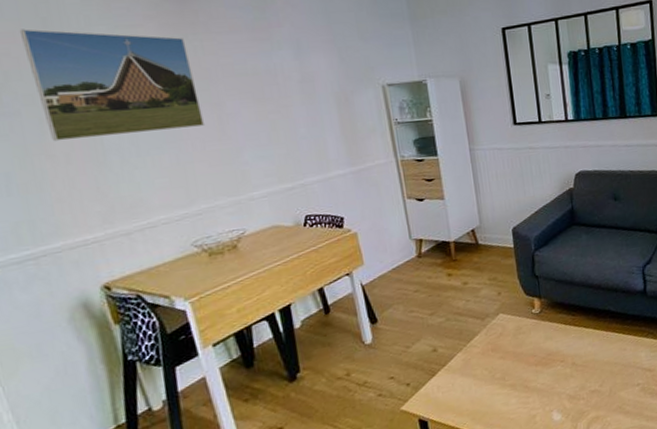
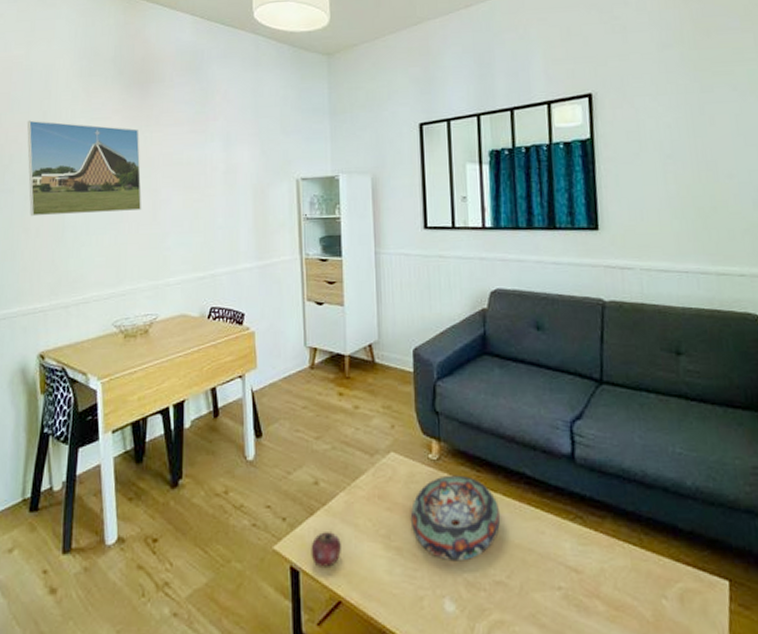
apple: none [435,385,464,414] -> present [311,532,341,567]
decorative bowl: none [520,320,593,385] -> present [410,475,501,562]

